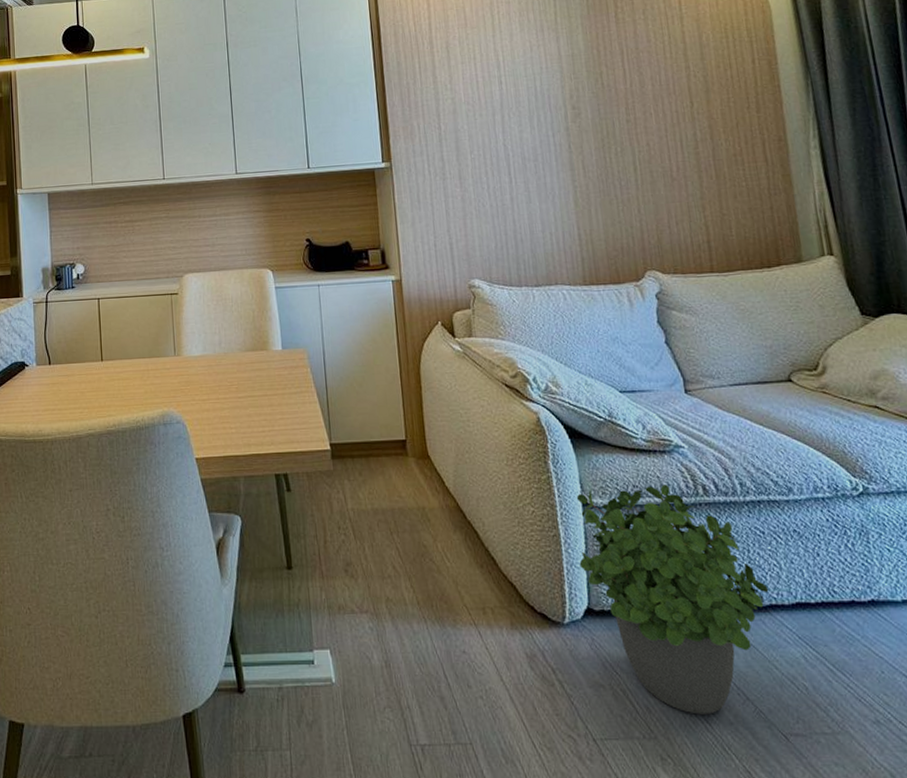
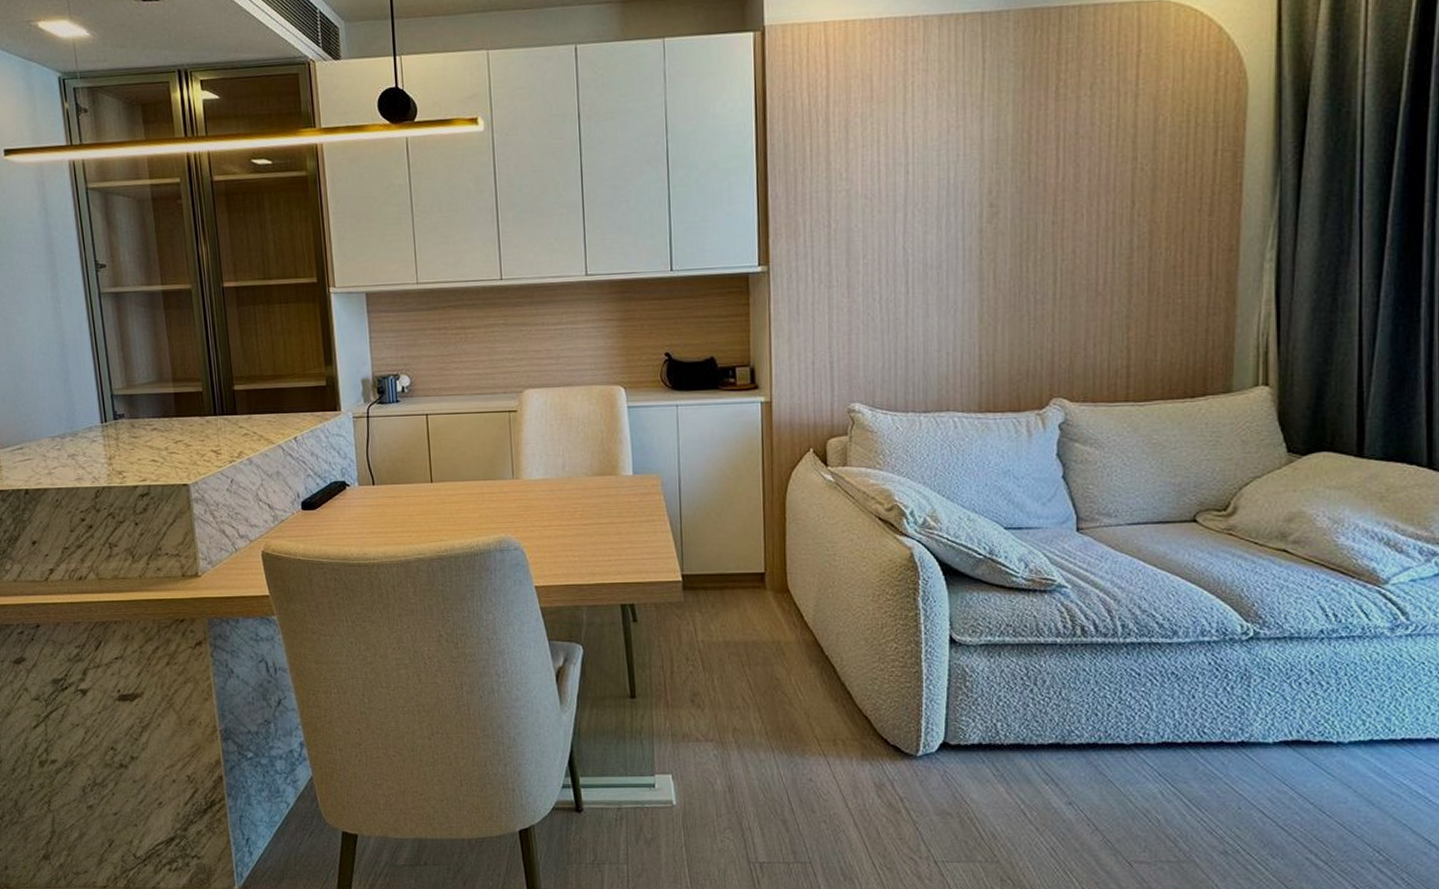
potted plant: present [576,484,769,715] -> none [940,624,1135,842]

